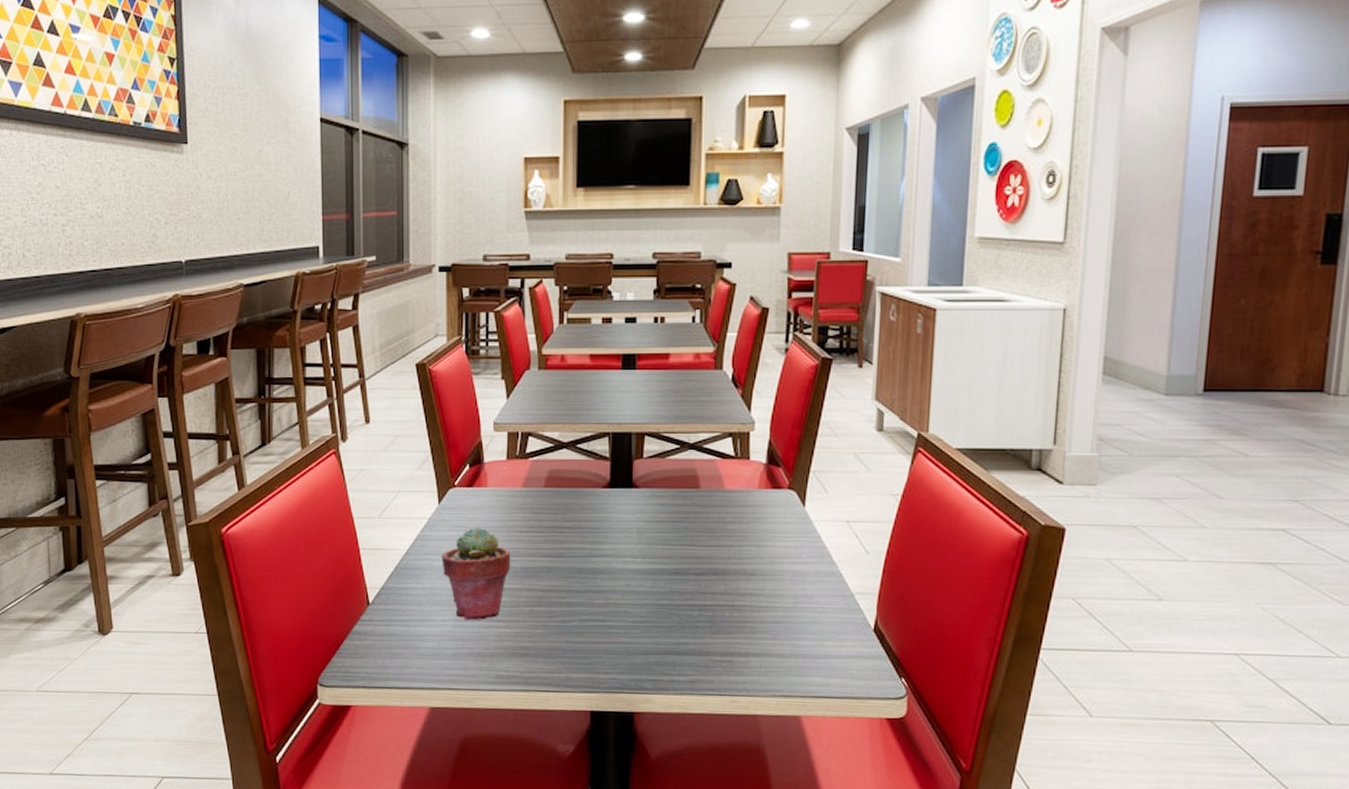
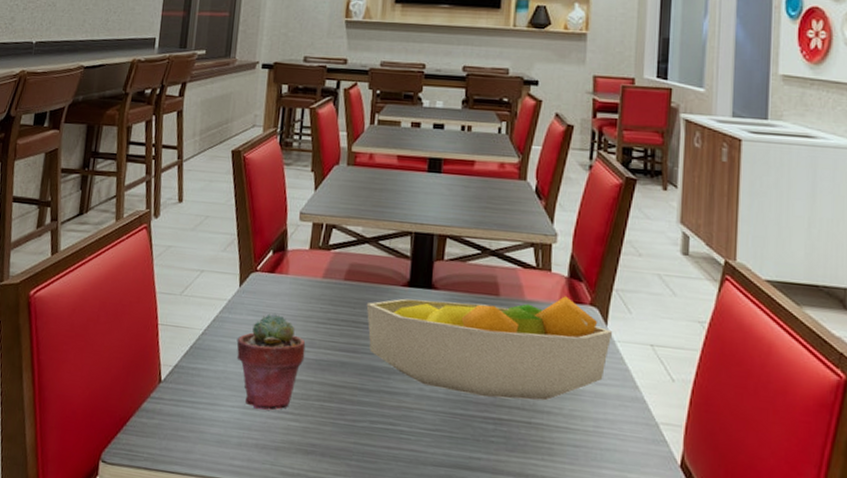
fruit bowl: none [568,482,811,587] -> present [366,296,613,401]

